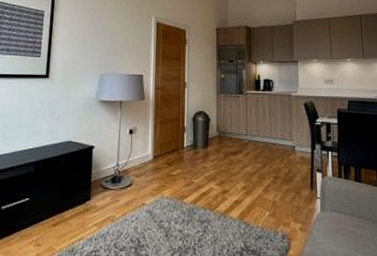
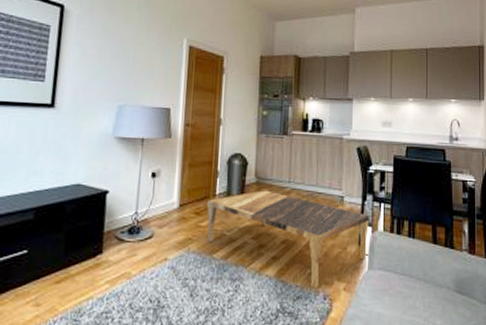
coffee table: none [177,142,320,229] -> present [206,190,370,289]

